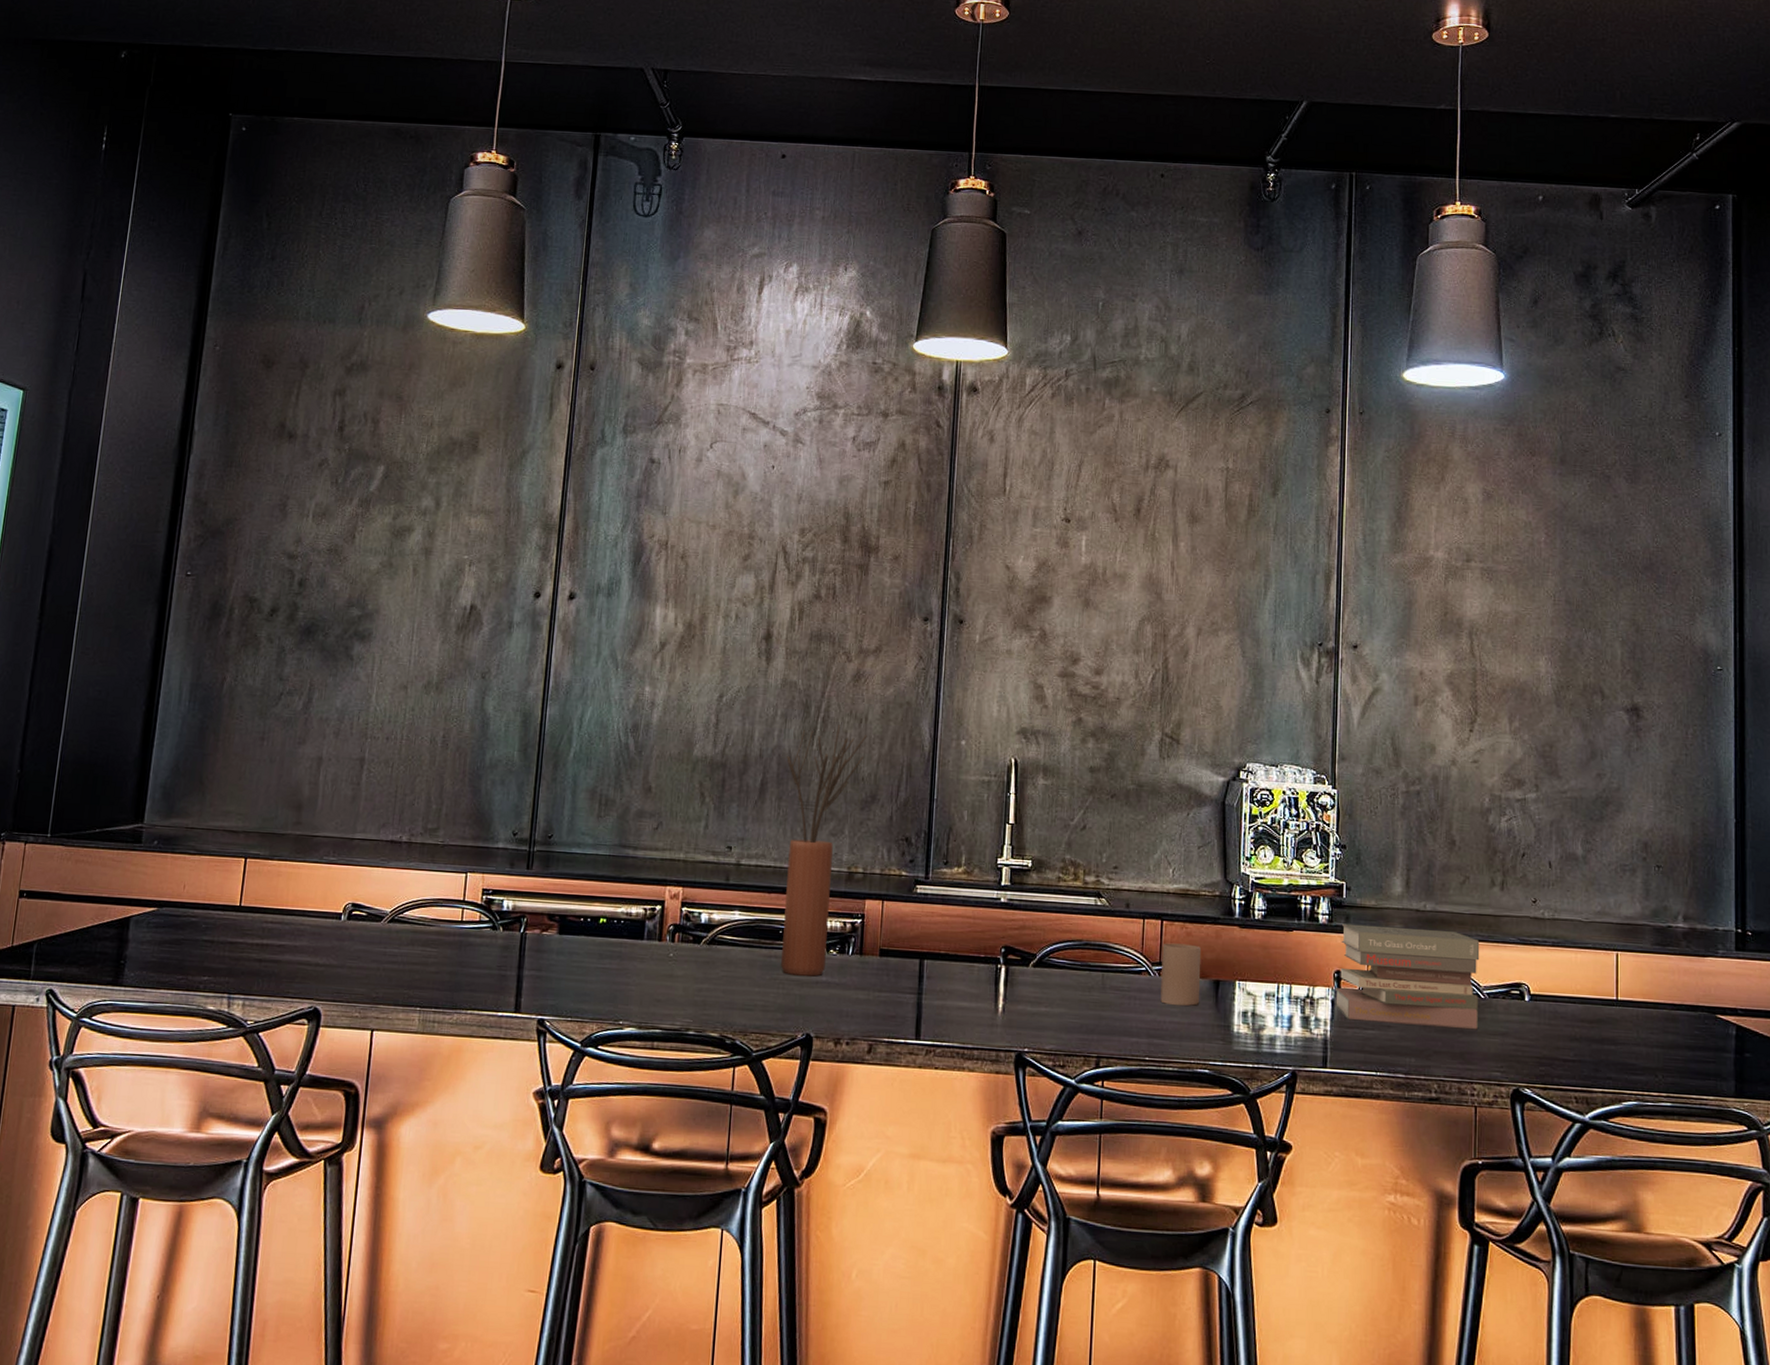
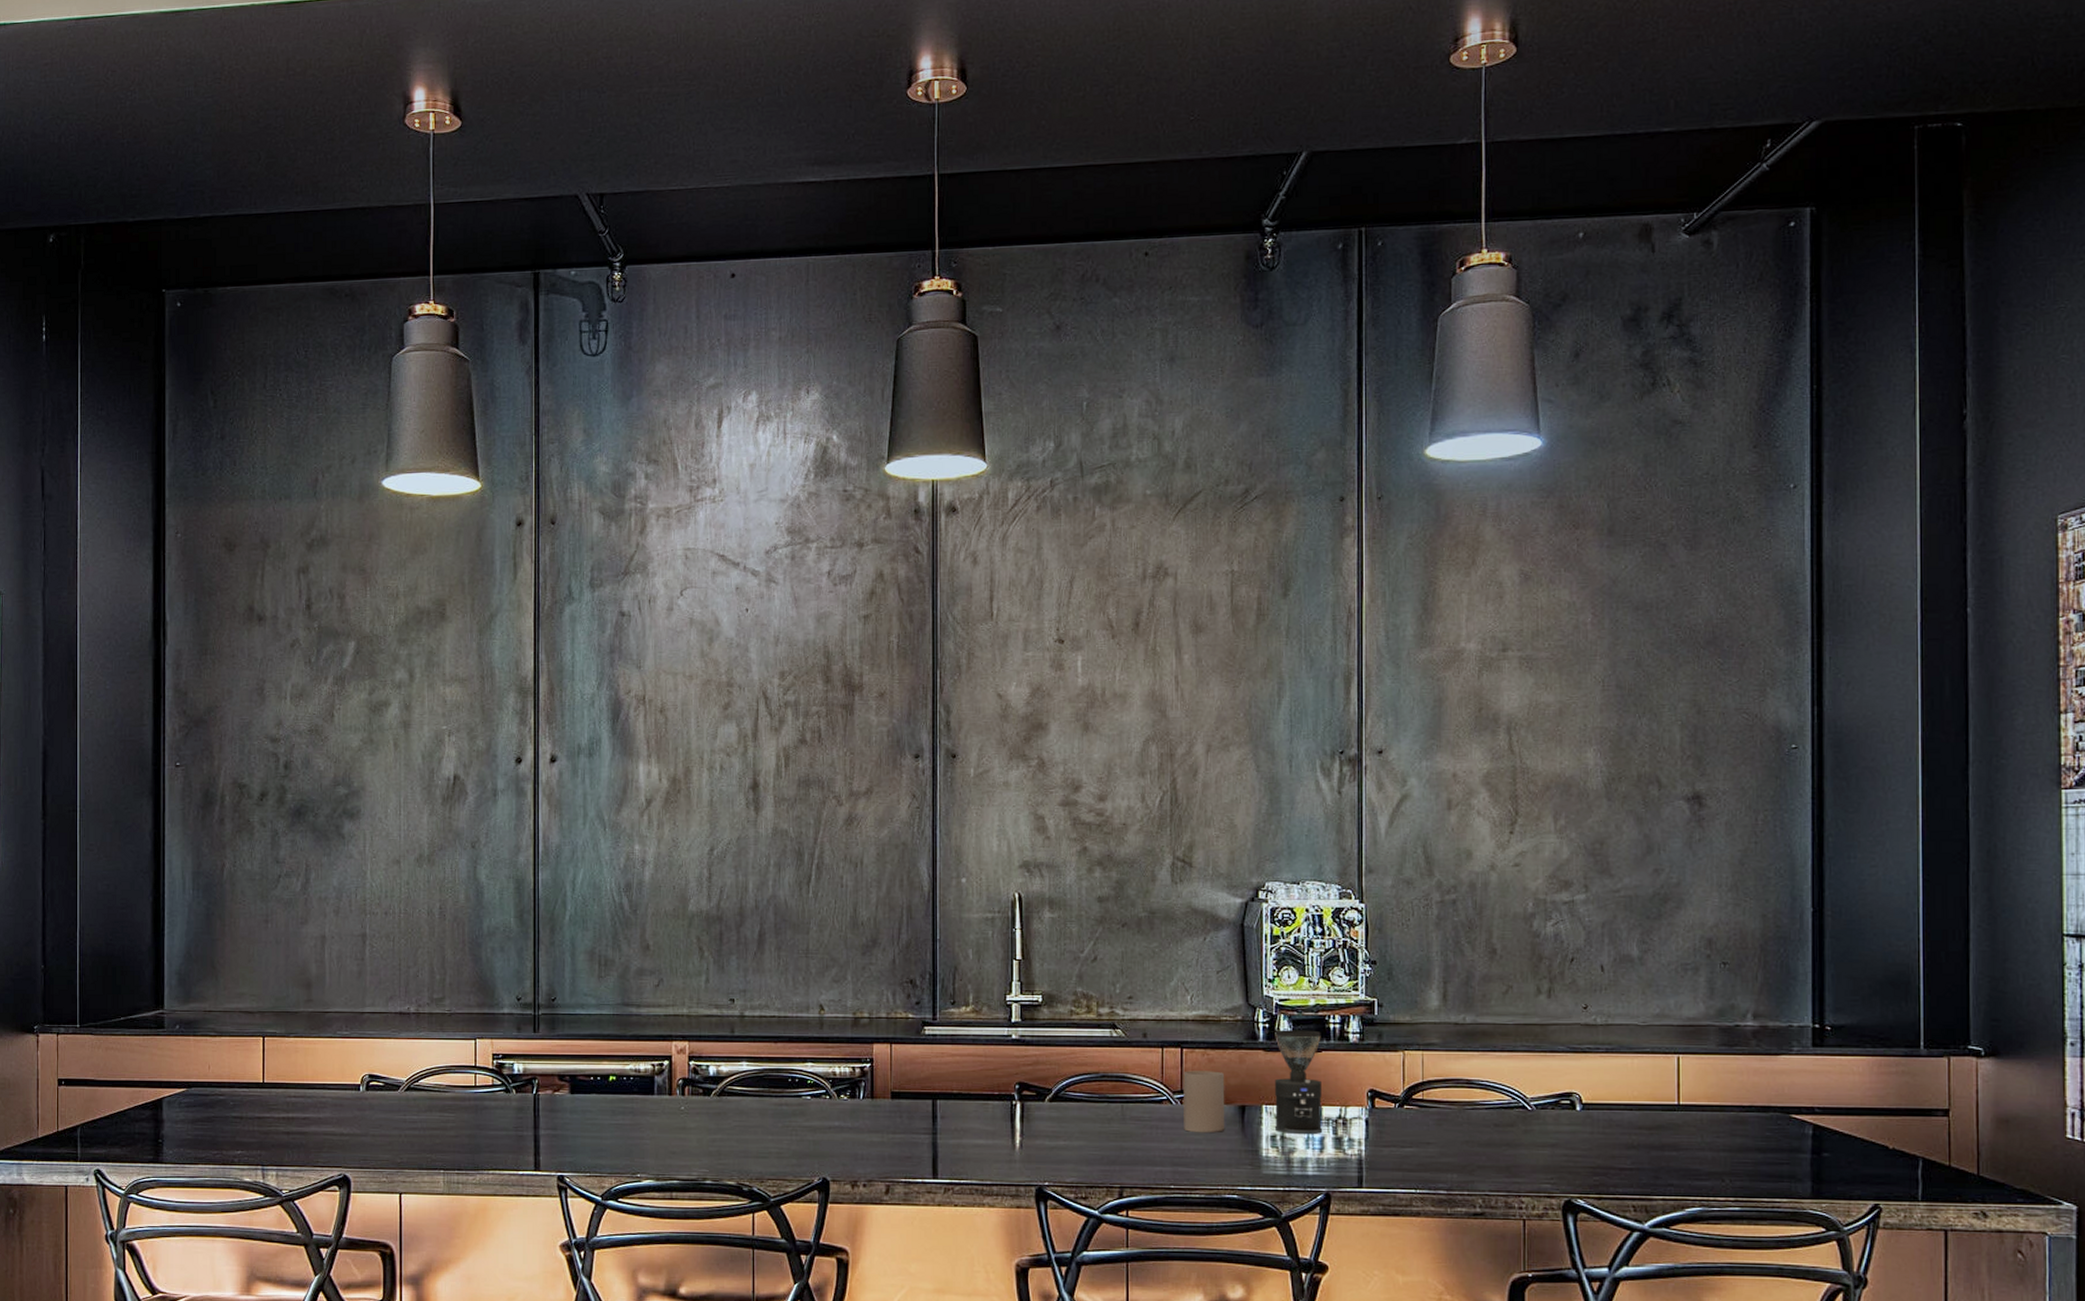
vase: present [781,724,867,977] -> none [783,870,864,1123]
coffee grinder: none [1247,907,1293,1013] -> present [1275,1030,1322,1135]
books: present [1334,923,1480,1031] -> none [1368,1041,1526,1144]

